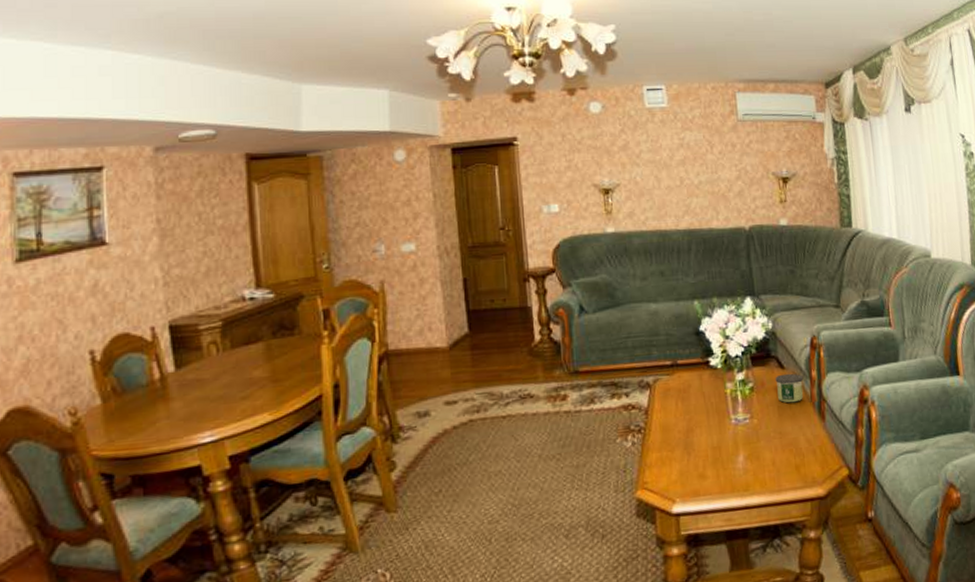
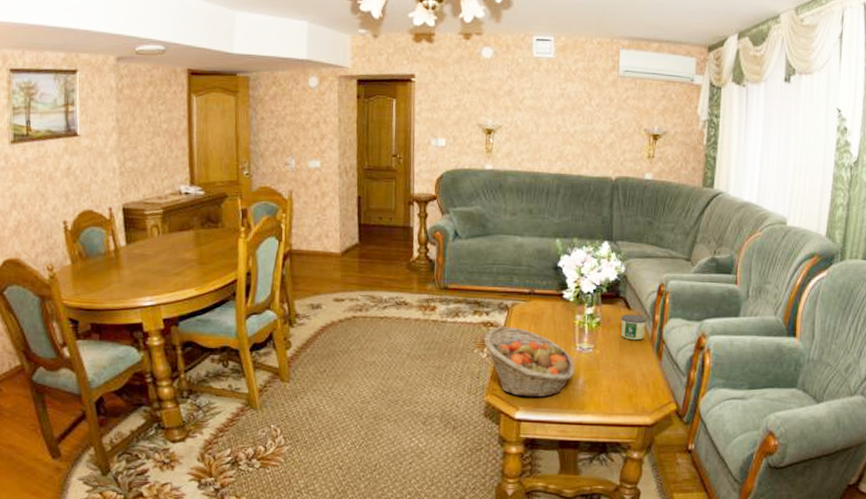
fruit basket: none [626,406,734,486] -> present [483,326,575,398]

